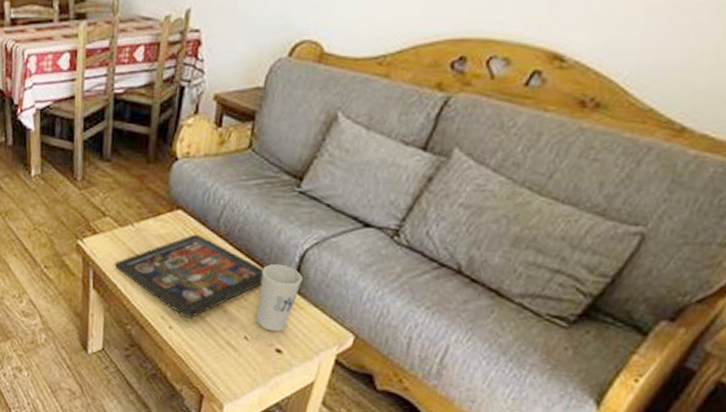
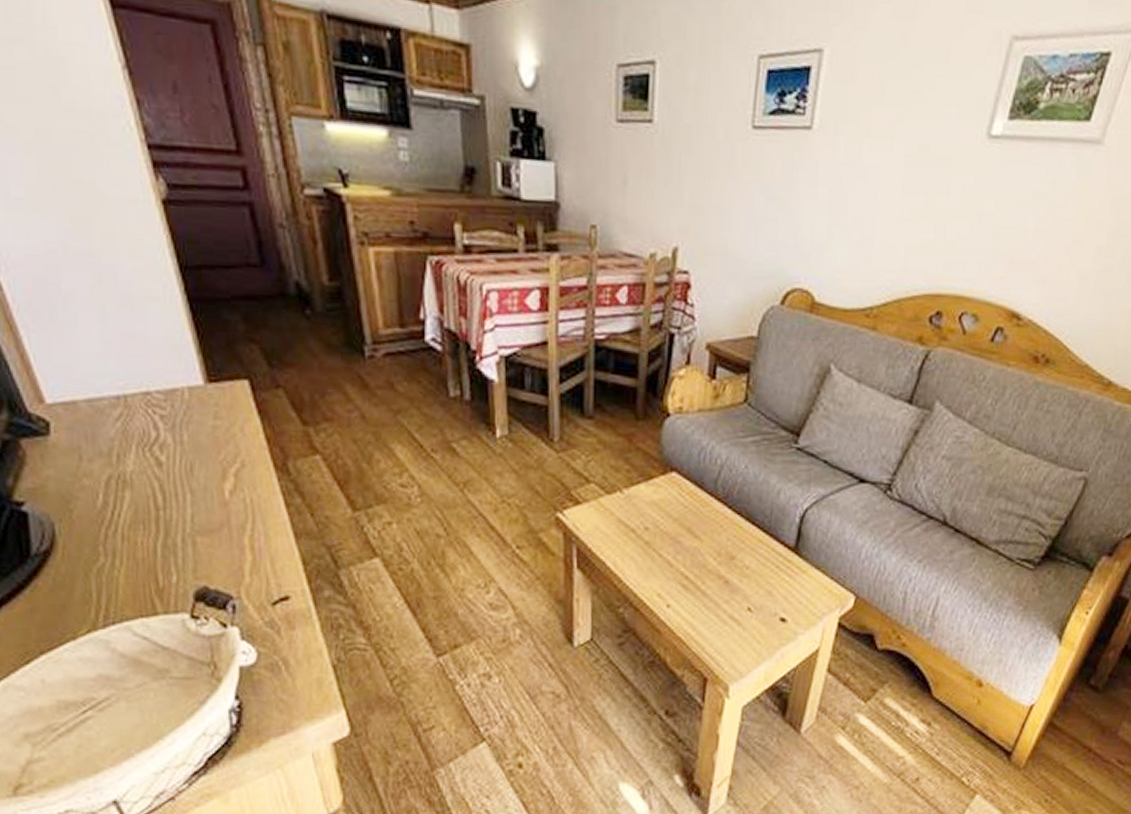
decorative tray: present [114,234,264,318] -> none [601,499,765,593]
cup: present [256,264,303,332] -> none [759,526,804,600]

